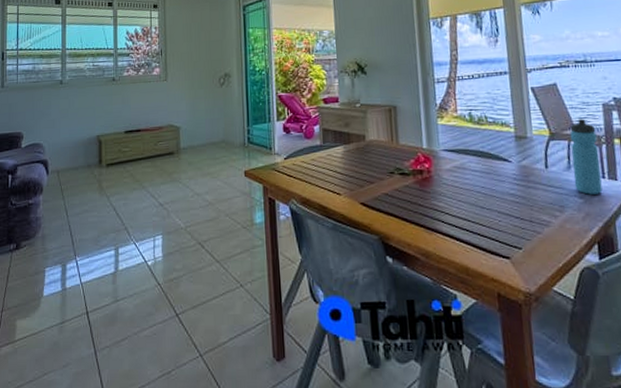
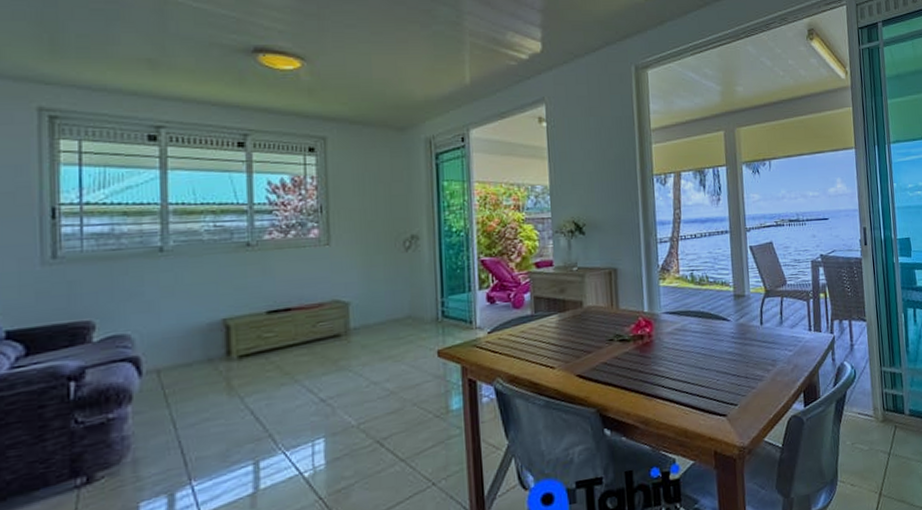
water bottle: present [569,119,603,195] -> none [782,275,809,347]

